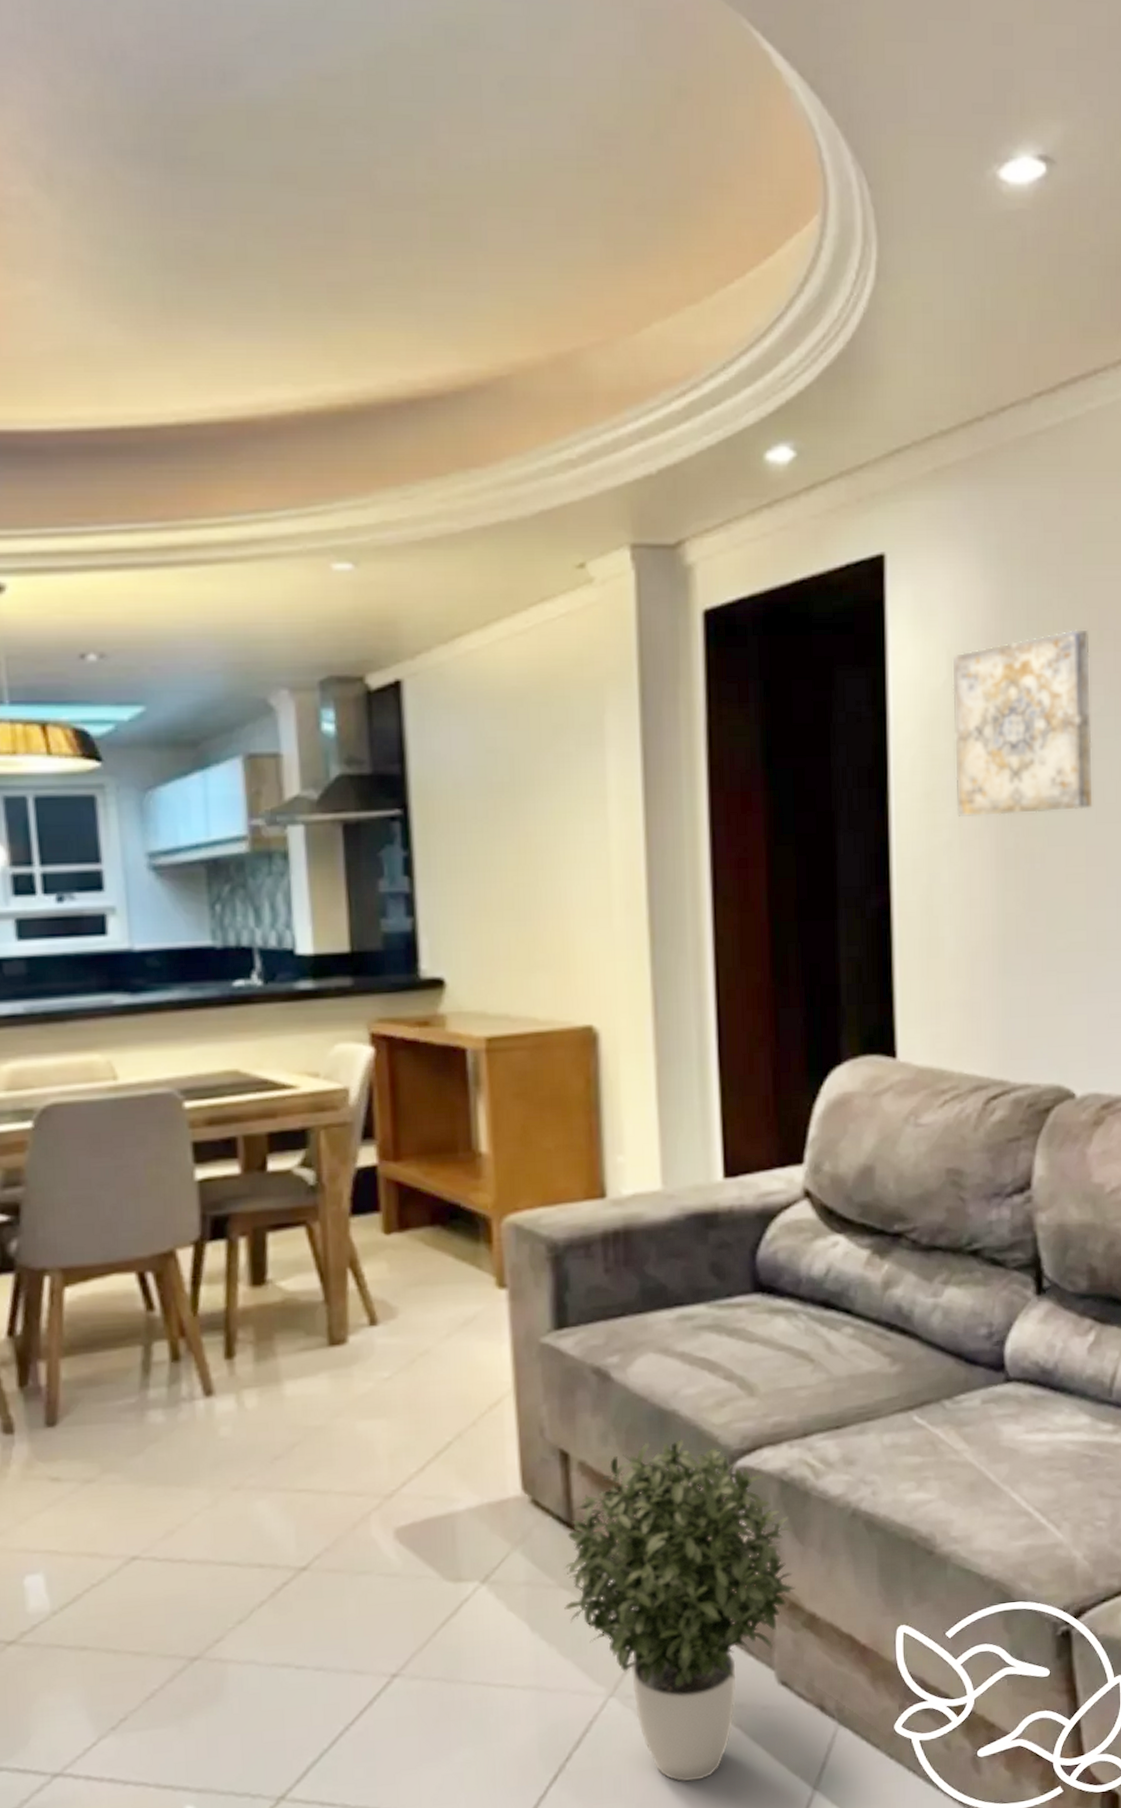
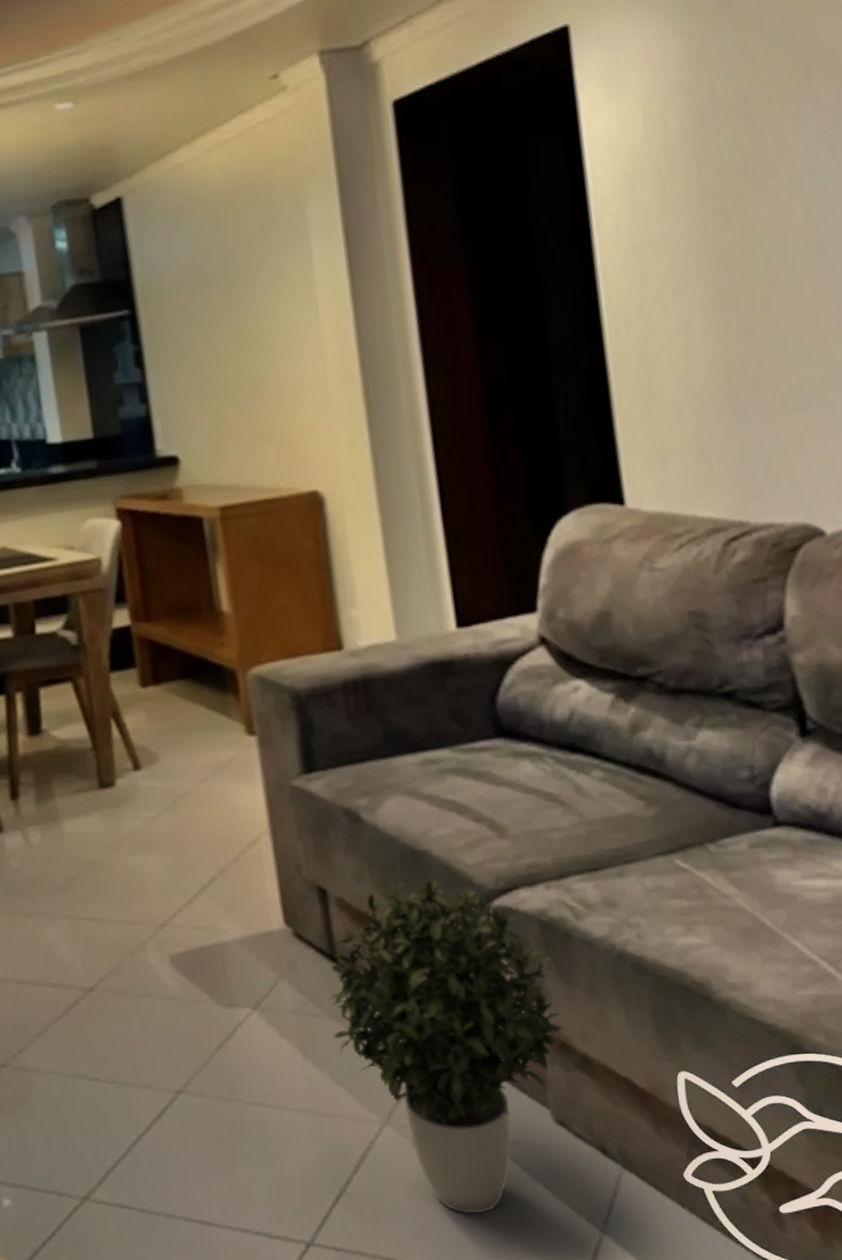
wall art: present [953,629,1094,818] -> none [649,69,817,267]

